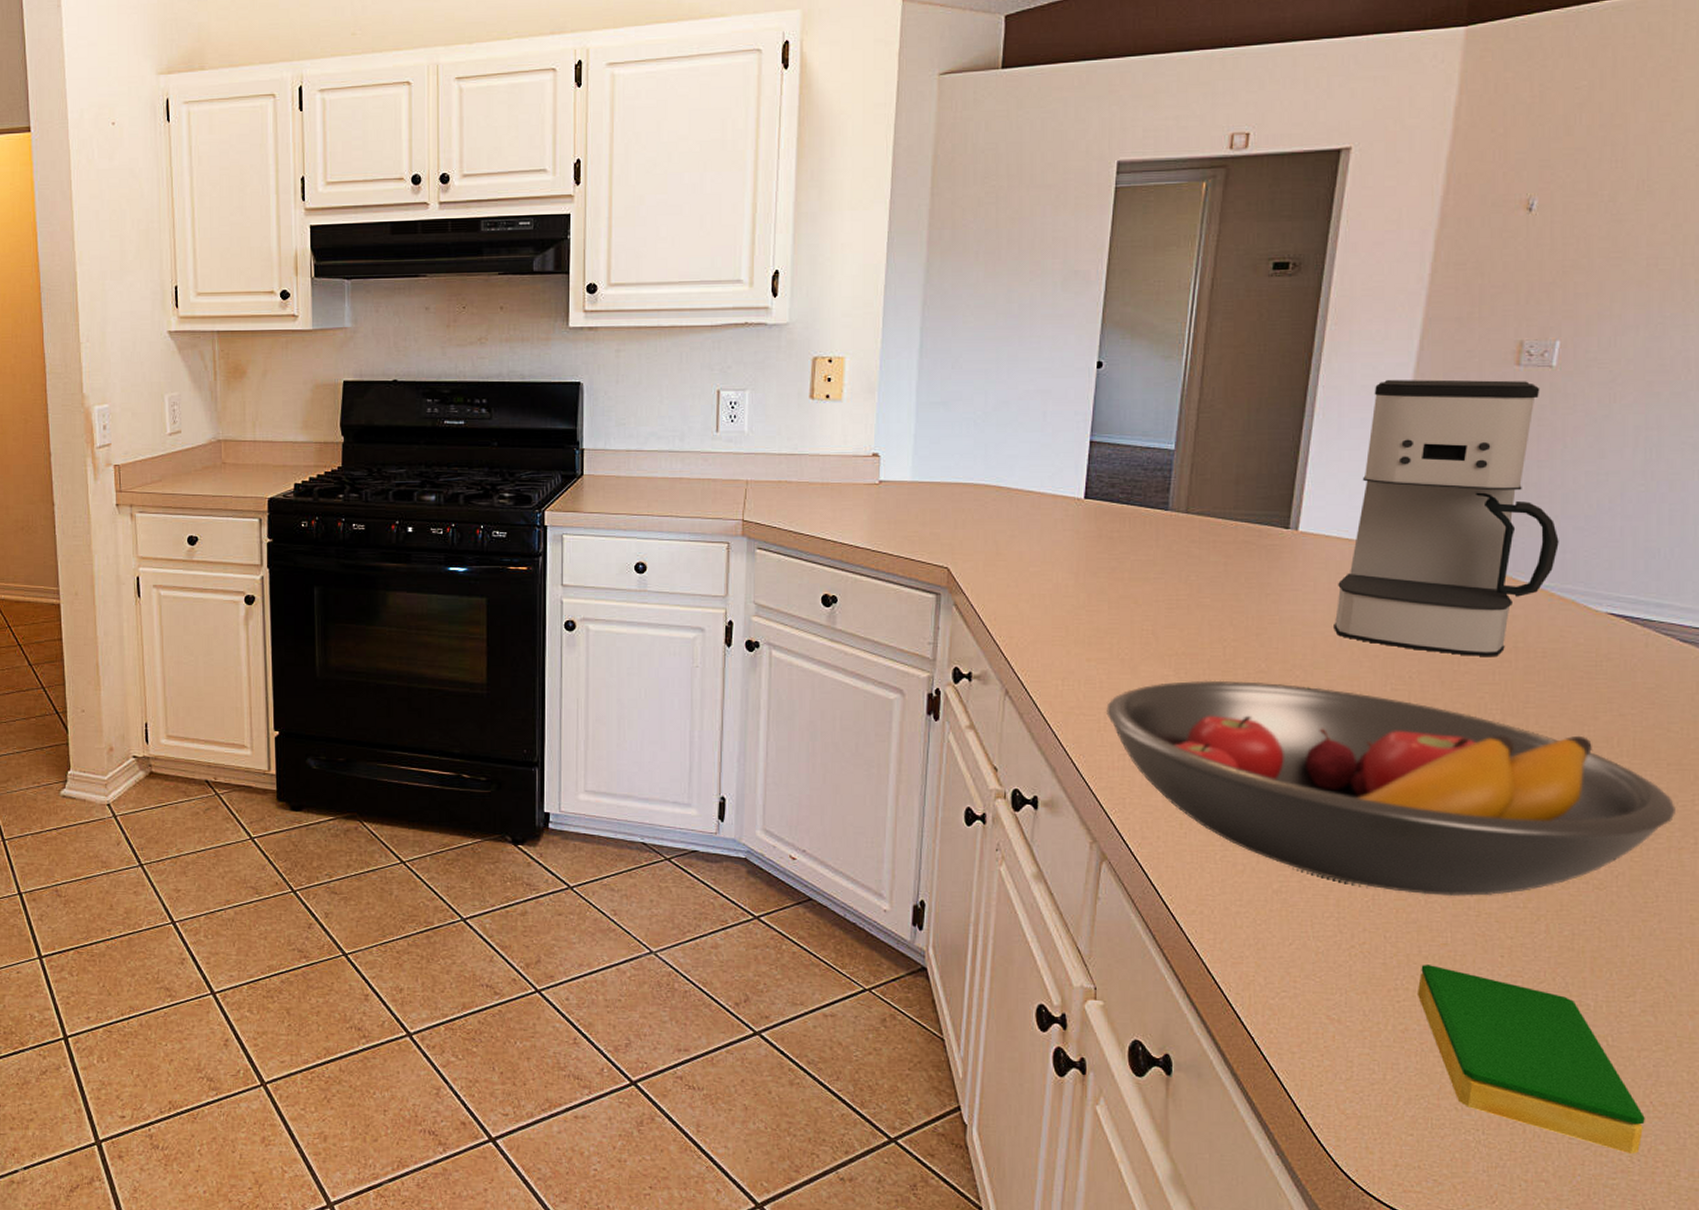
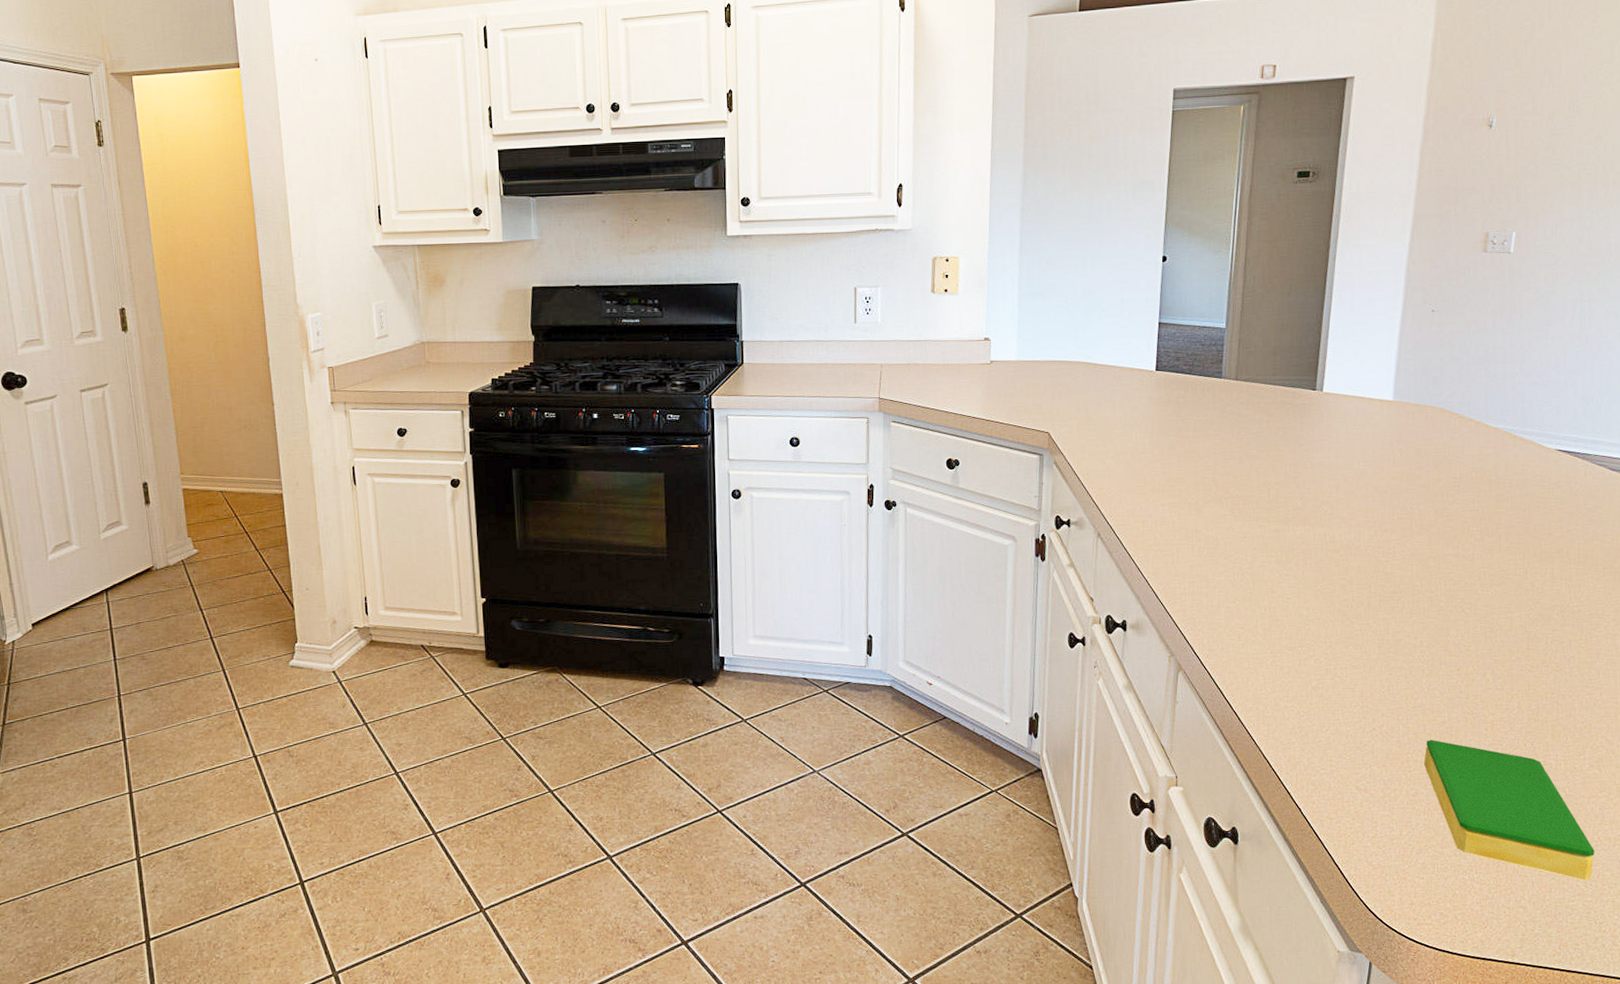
fruit bowl: present [1106,680,1675,897] -> none [1178,517,1610,684]
coffee maker: present [1334,379,1559,656] -> none [1352,264,1519,489]

